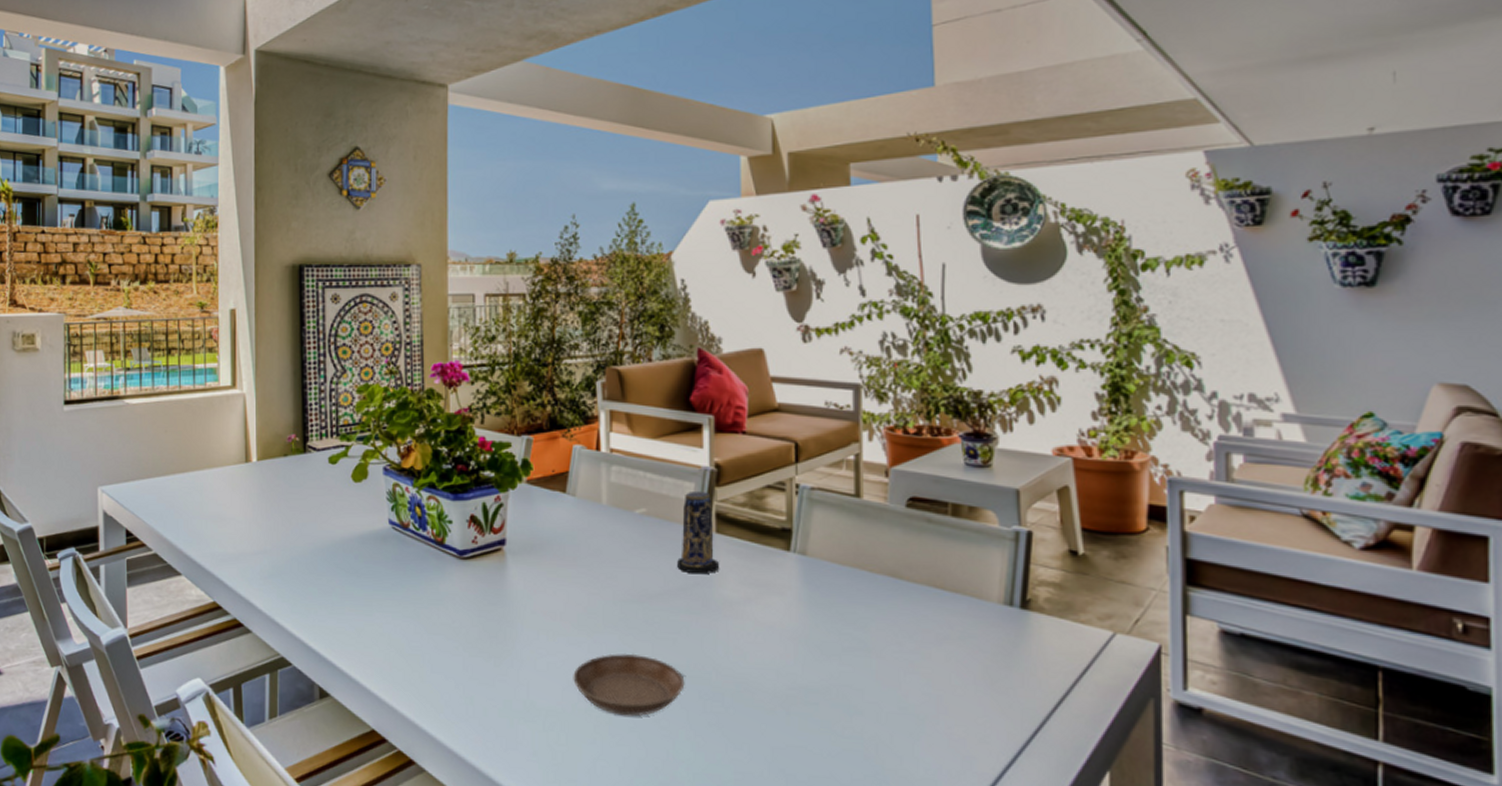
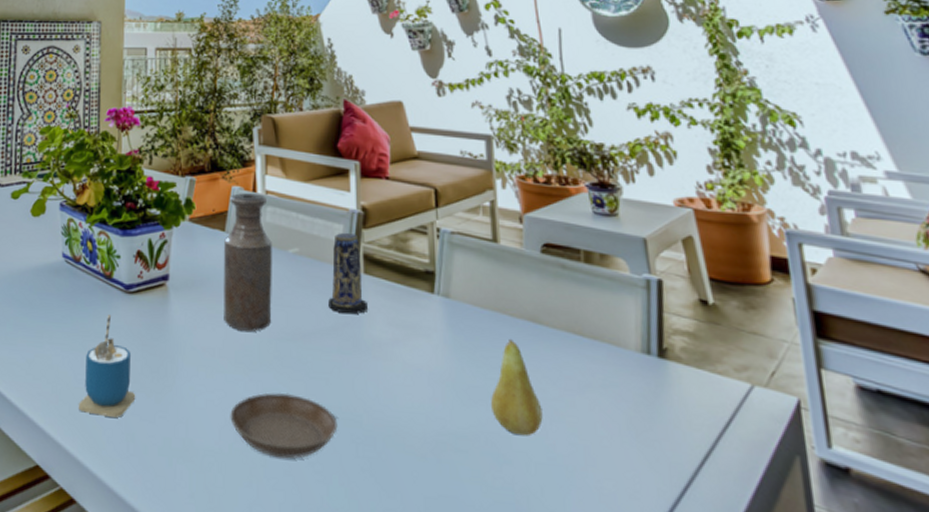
cup: none [414,580,474,682] -> present [79,313,136,418]
bottle: none [564,452,617,595] -> present [223,193,272,332]
fruit: none [843,595,897,688] -> present [490,339,543,436]

